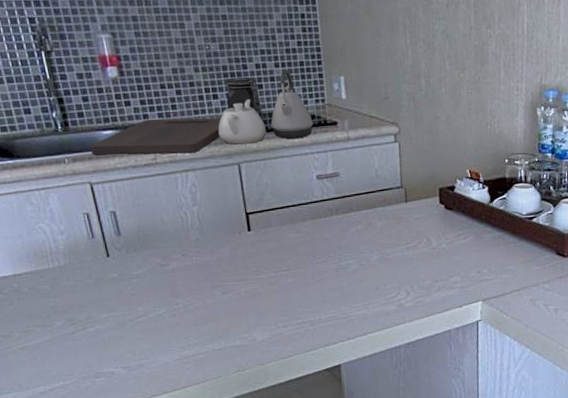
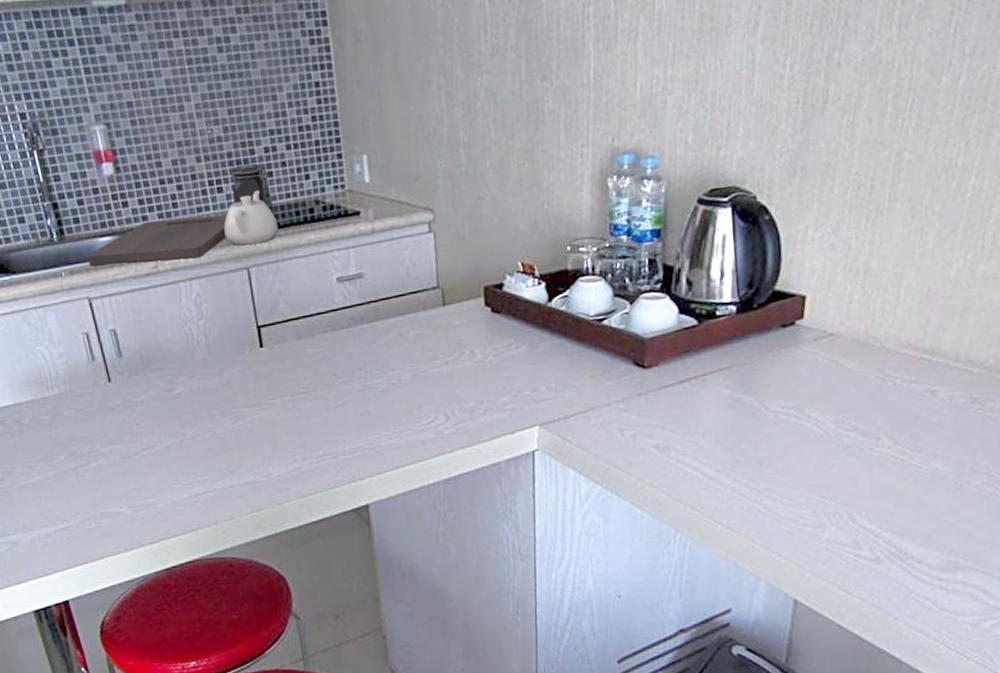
kettle: present [270,69,313,139] -> none [283,151,332,236]

